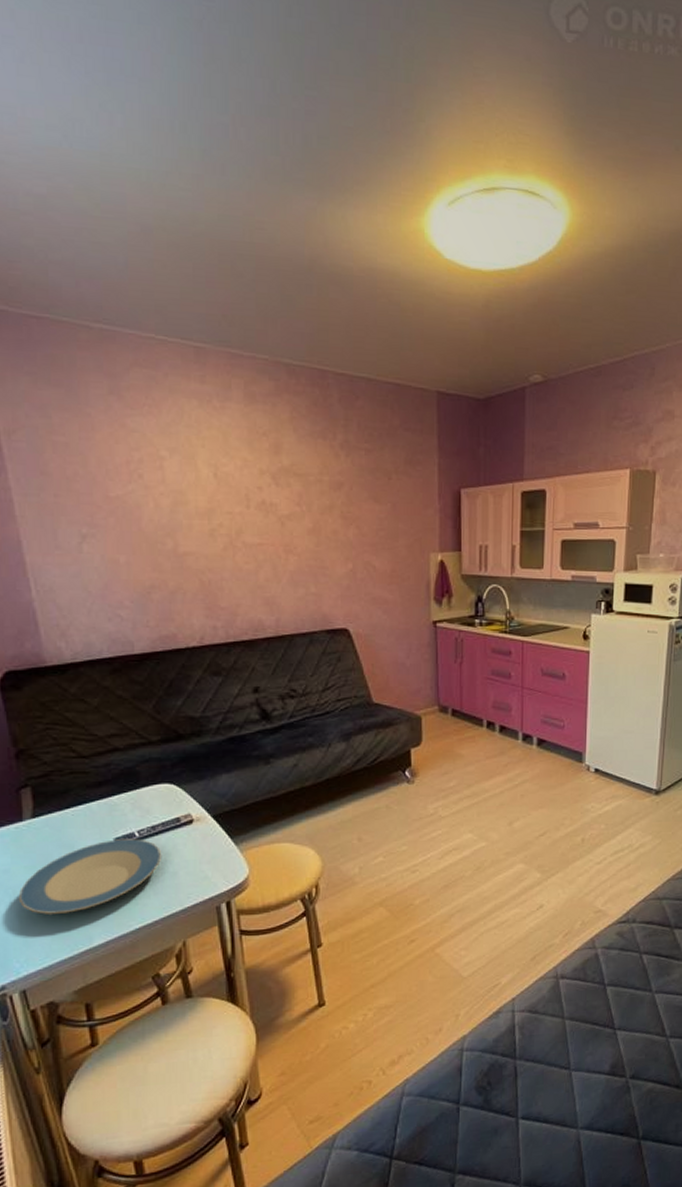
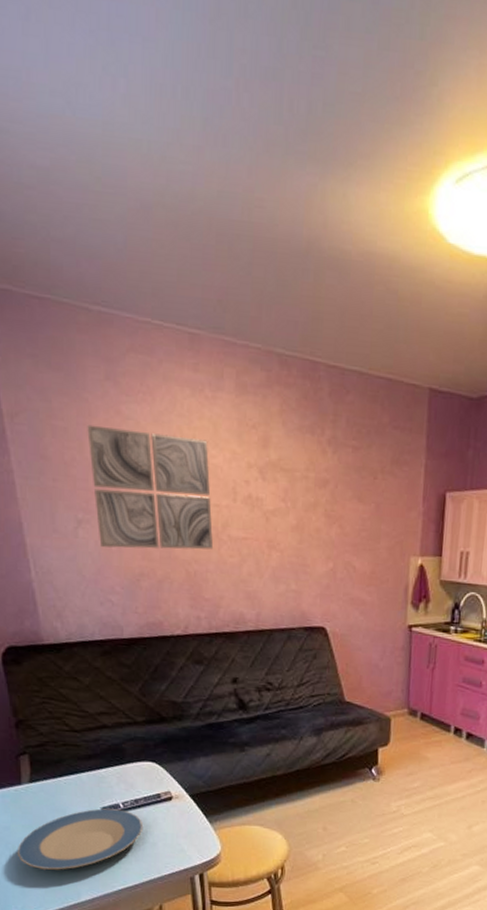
wall art: none [90,439,228,561] -> present [87,424,214,550]

